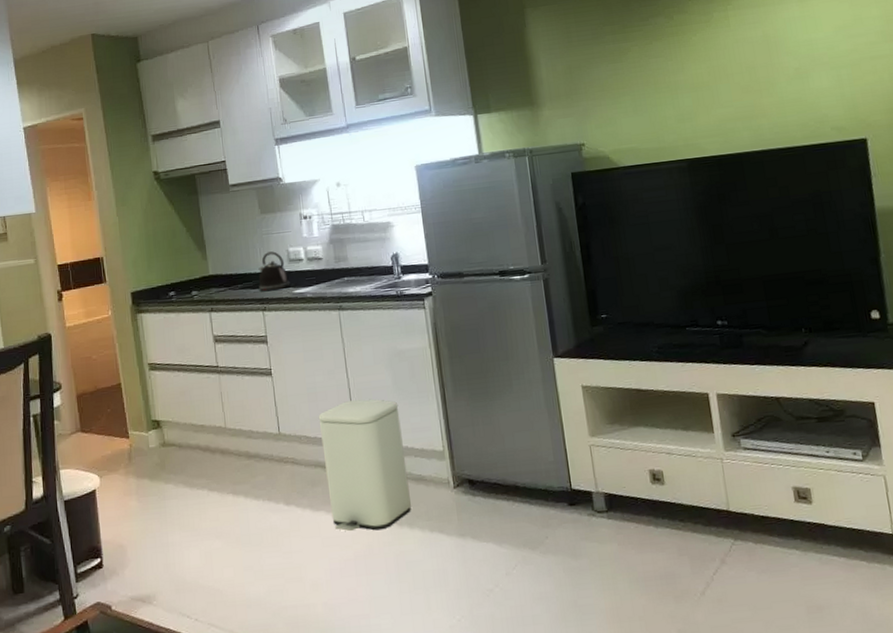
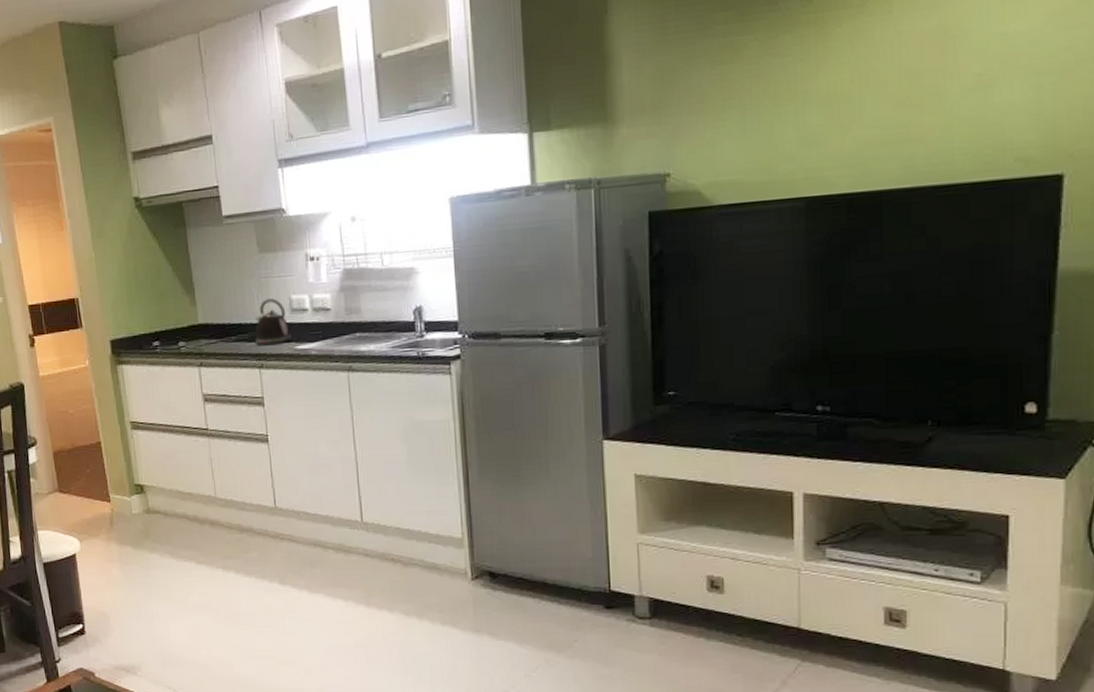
pedal bin: present [318,399,411,532] -> none [320,475,421,619]

